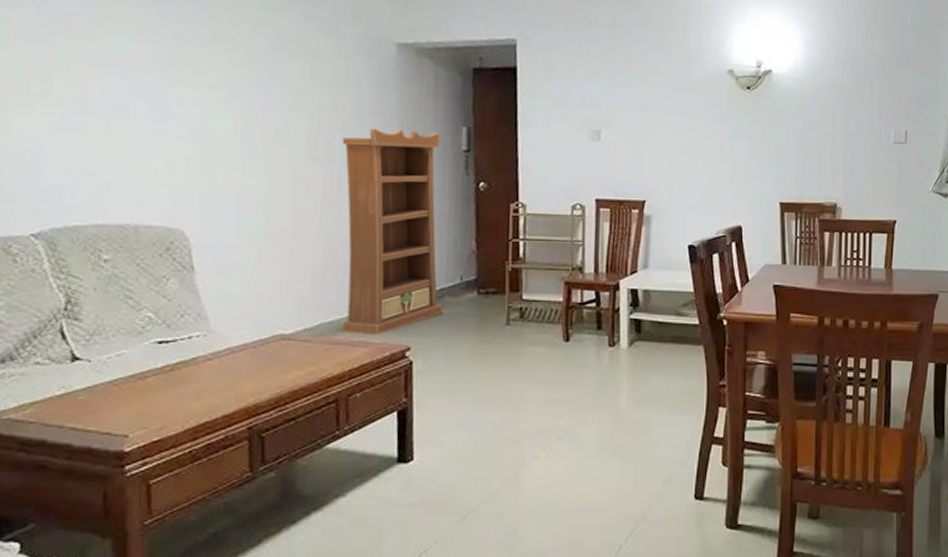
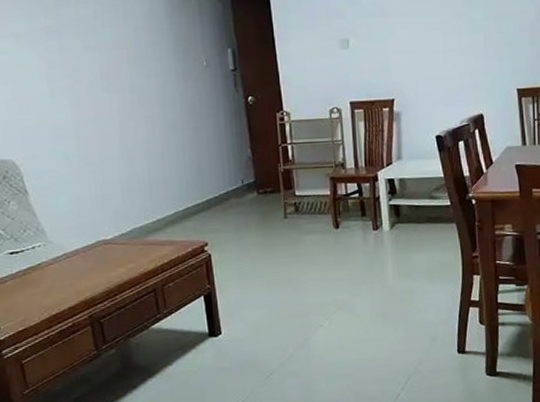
bookcase: present [340,128,443,336] -> none [128,56,231,236]

